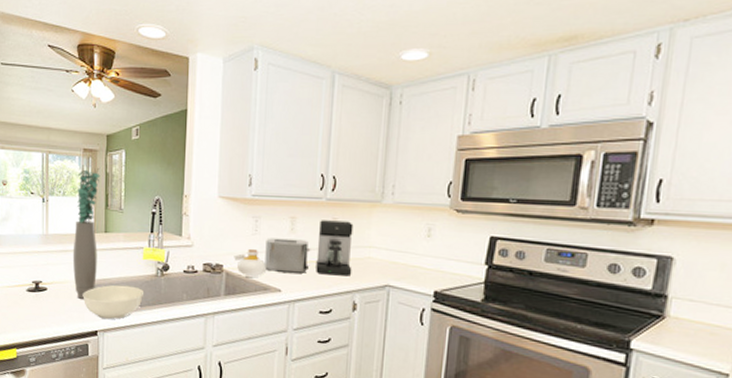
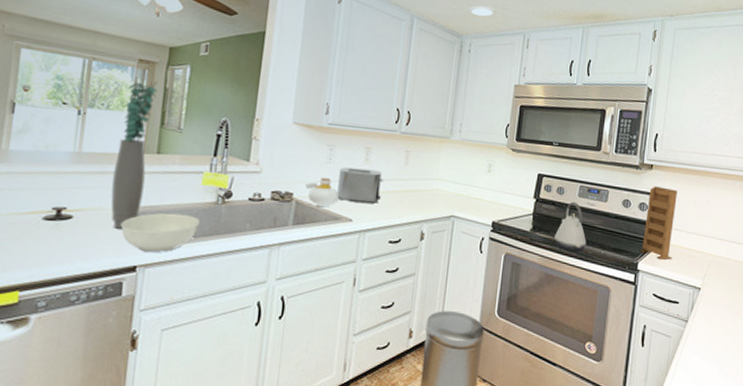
coffee maker: present [316,220,354,276] -> none [387,152,425,207]
kettle: none [513,267,557,327] -> present [554,201,587,253]
spice rack: none [633,246,693,338] -> present [639,186,678,260]

